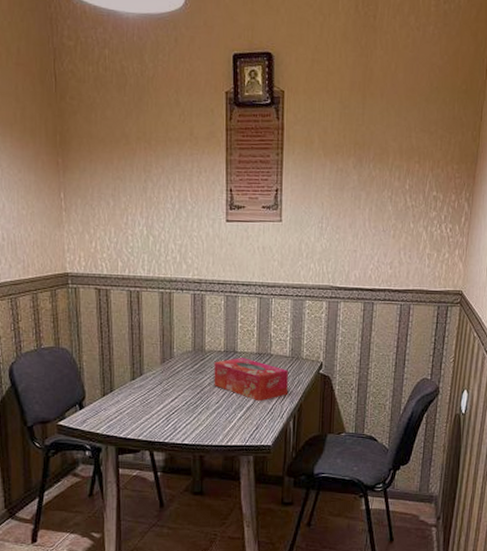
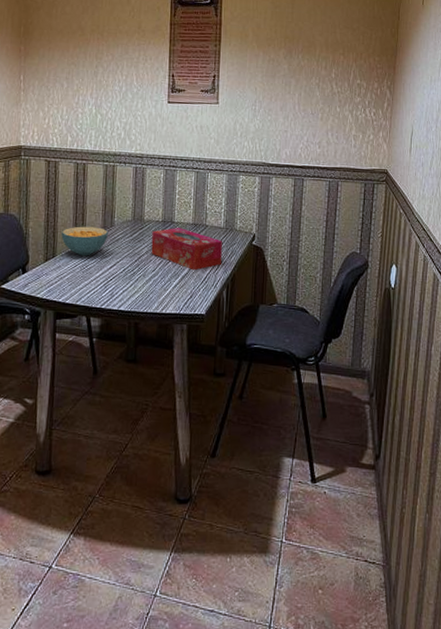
cereal bowl: none [118,358,167,390] -> present [61,226,108,256]

